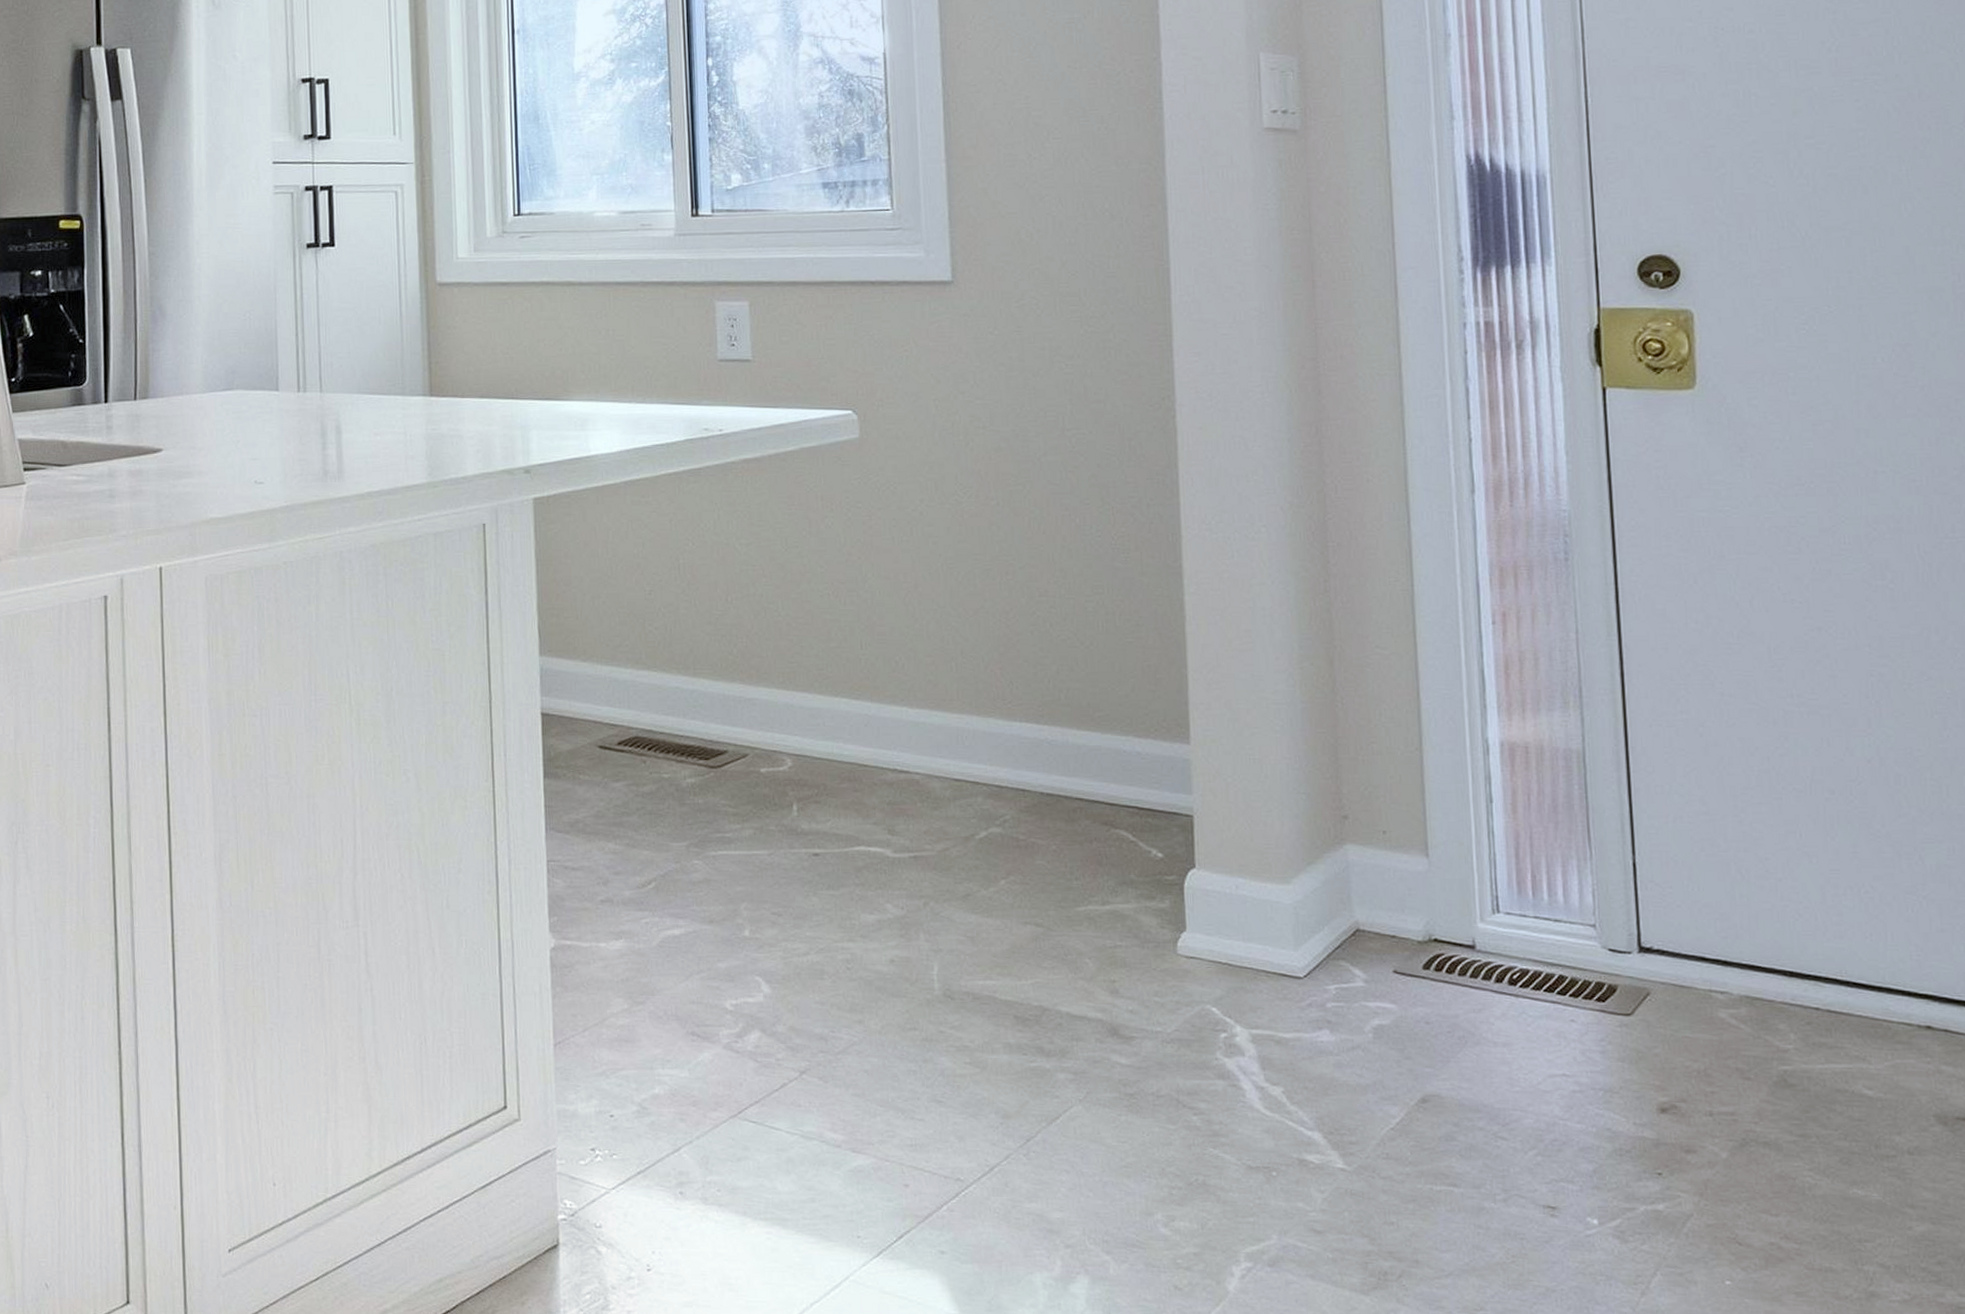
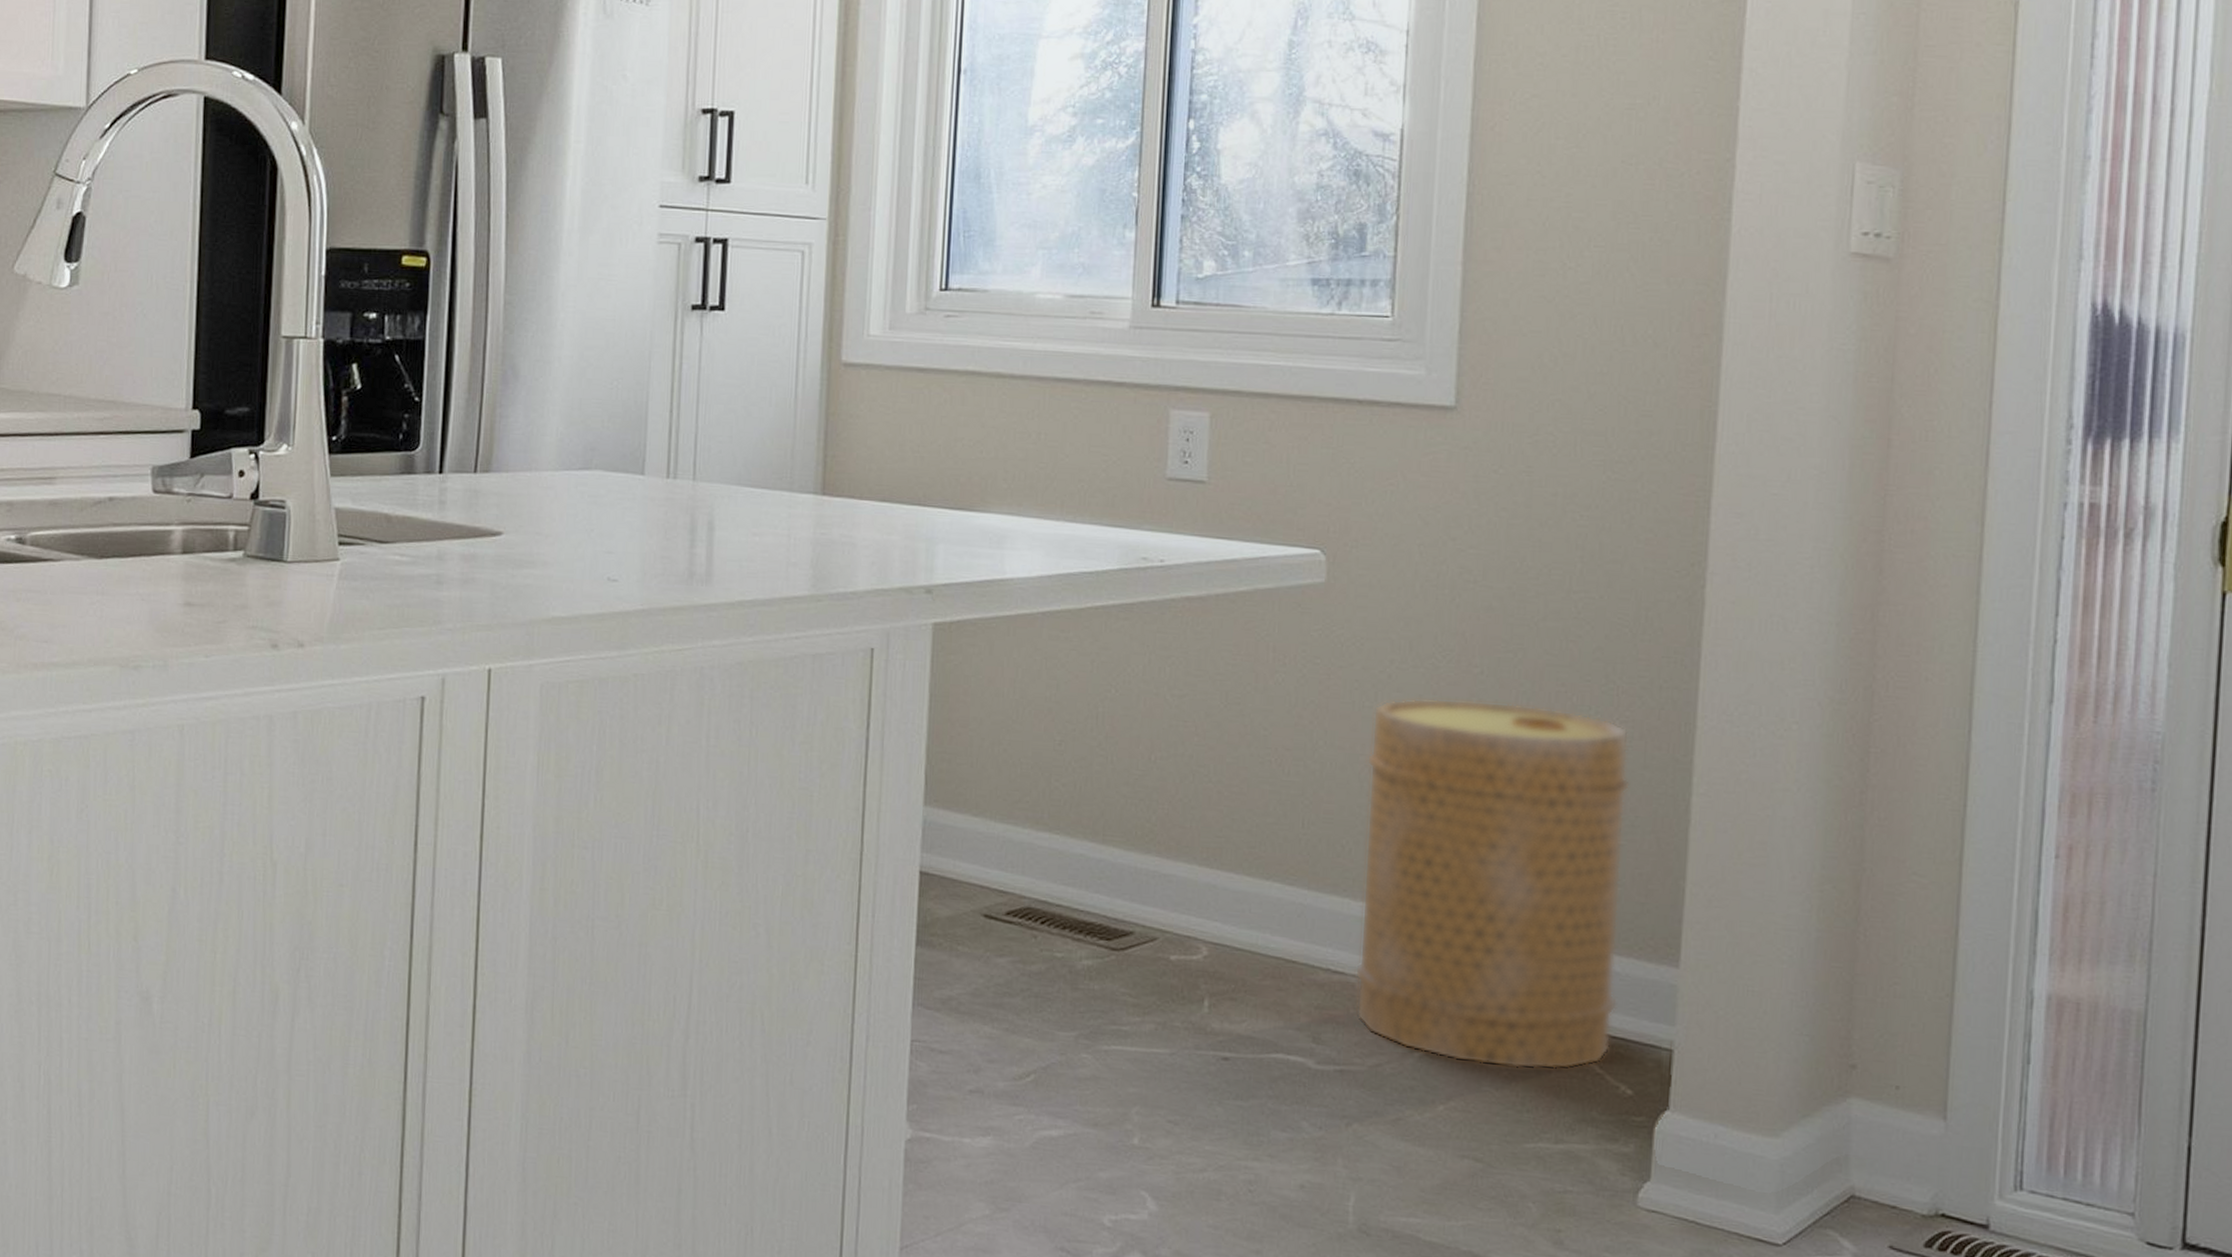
basket: none [909,528,1141,843] -> present [1354,698,1630,1070]

